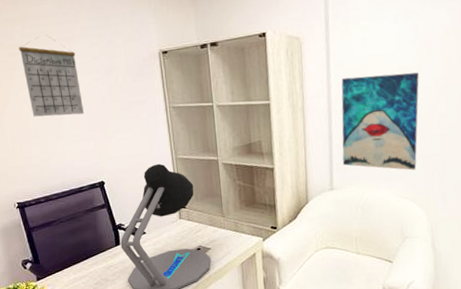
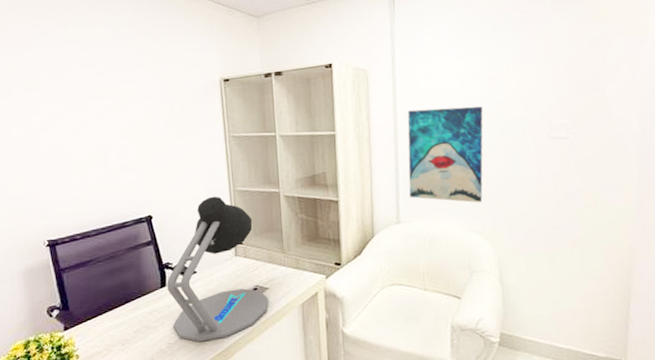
calendar: present [19,37,84,117] -> none [64,61,133,145]

